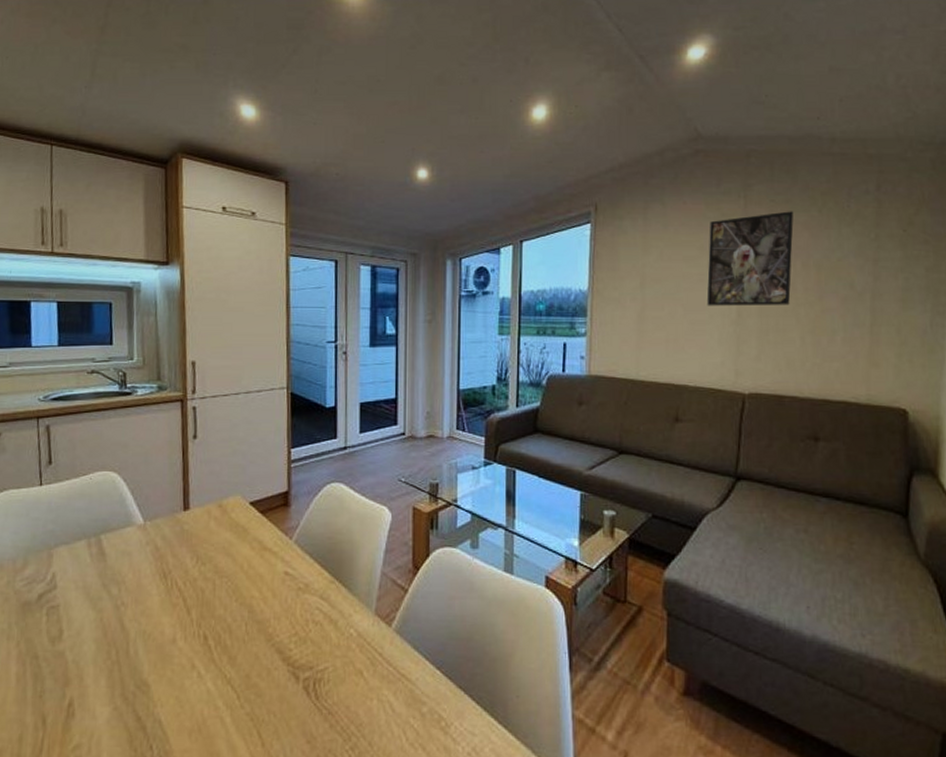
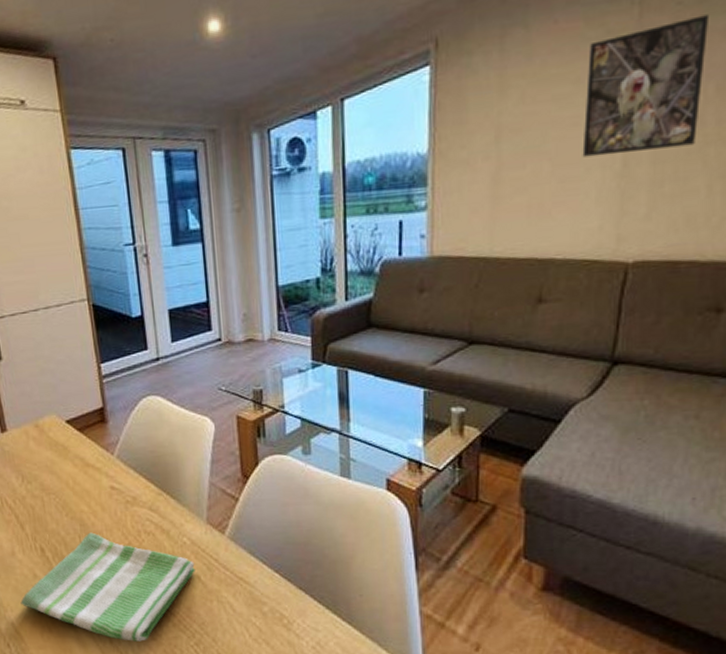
dish towel: none [173,620,359,745] -> present [20,532,195,641]

